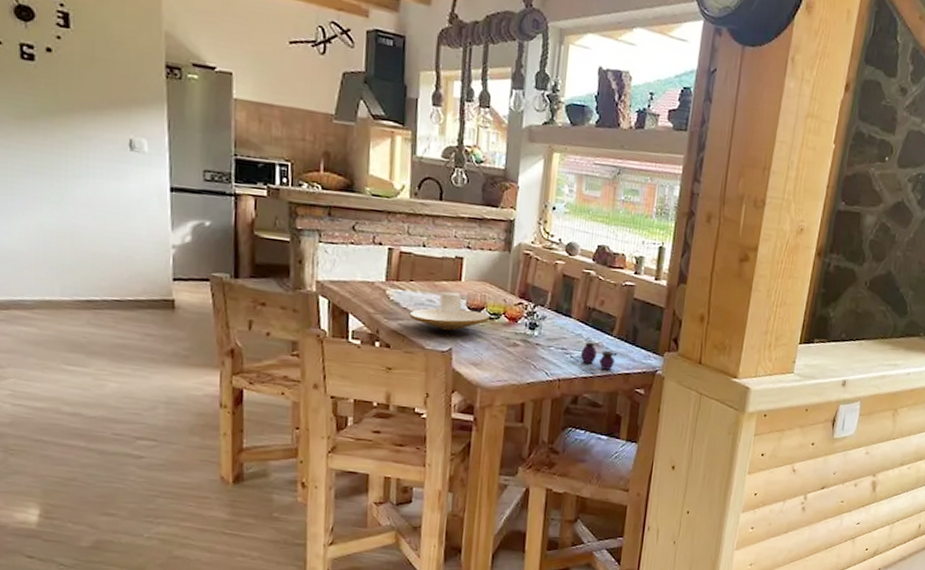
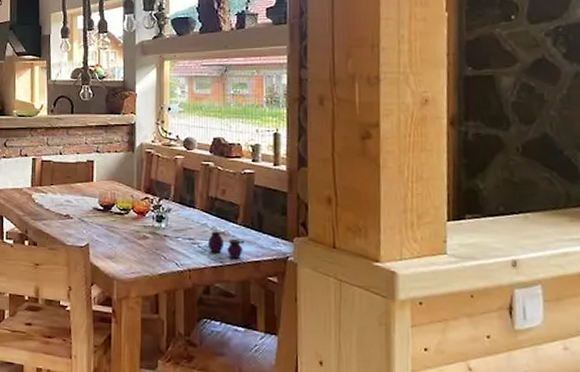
candle holder: present [409,292,490,332] -> none [51,192,120,228]

